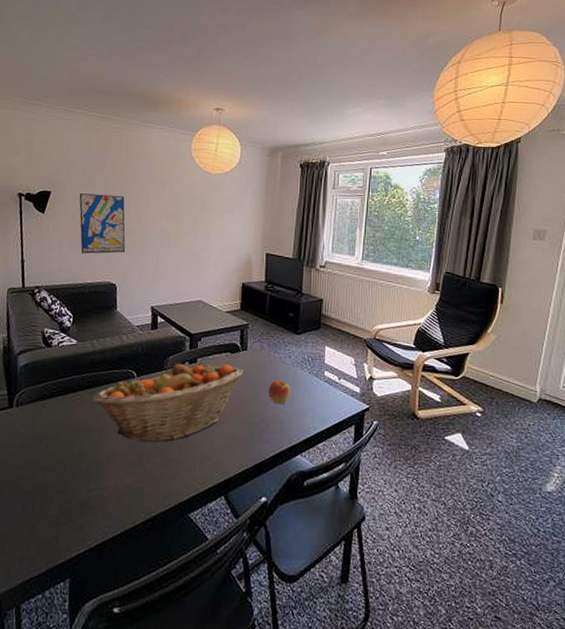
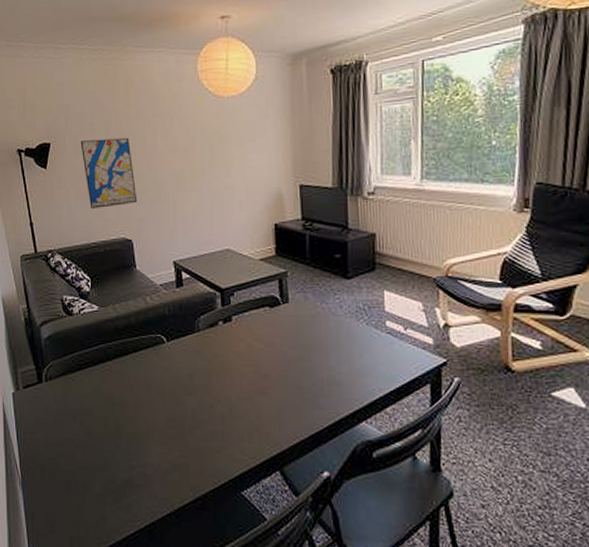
fruit basket: present [92,363,244,442] -> none [122,321,288,413]
apple: present [268,380,291,405] -> none [319,335,347,364]

